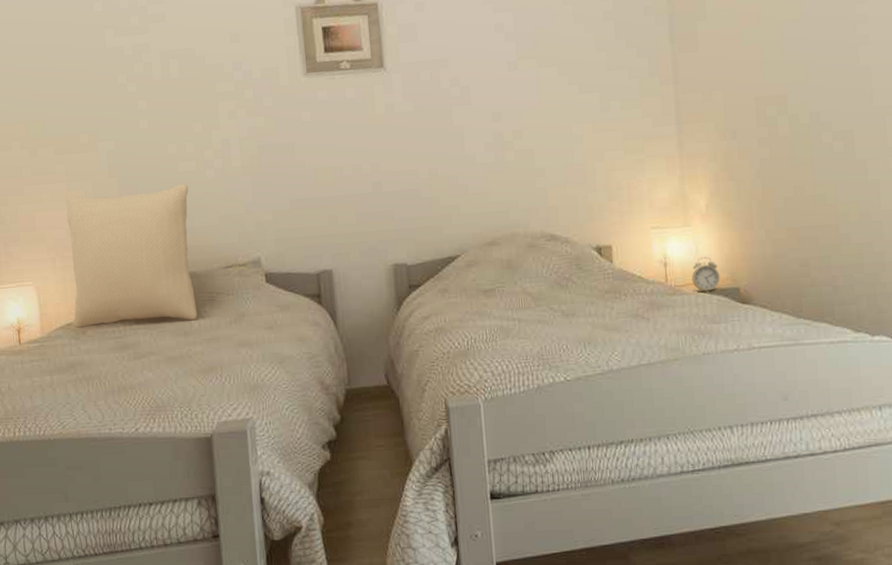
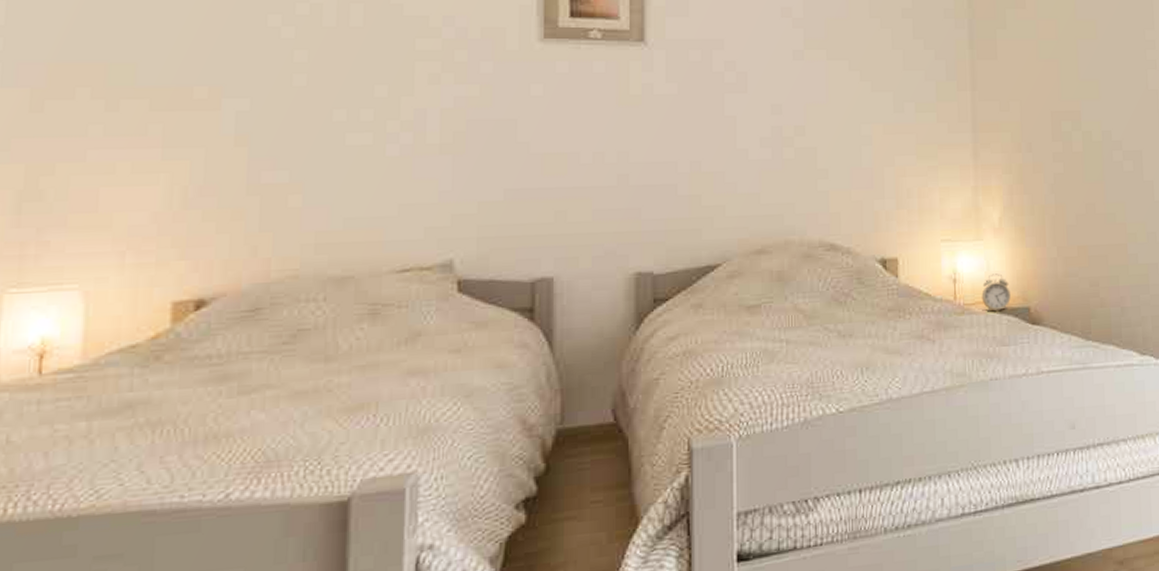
pillow: present [65,184,198,328] -> none [141,161,358,351]

